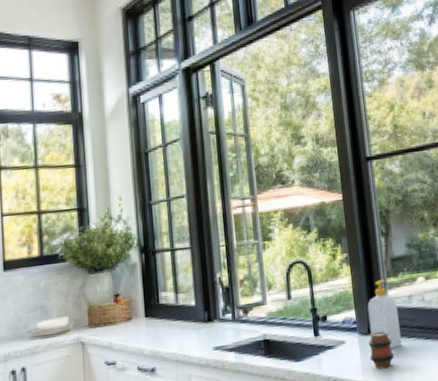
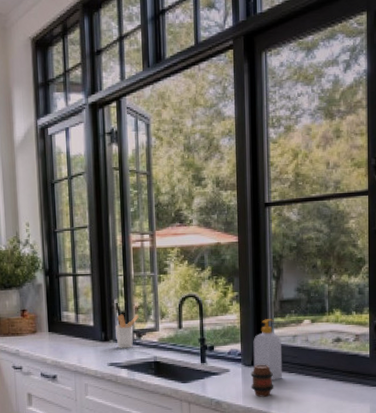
utensil holder: none [219,288,245,329] -> present [115,314,140,348]

